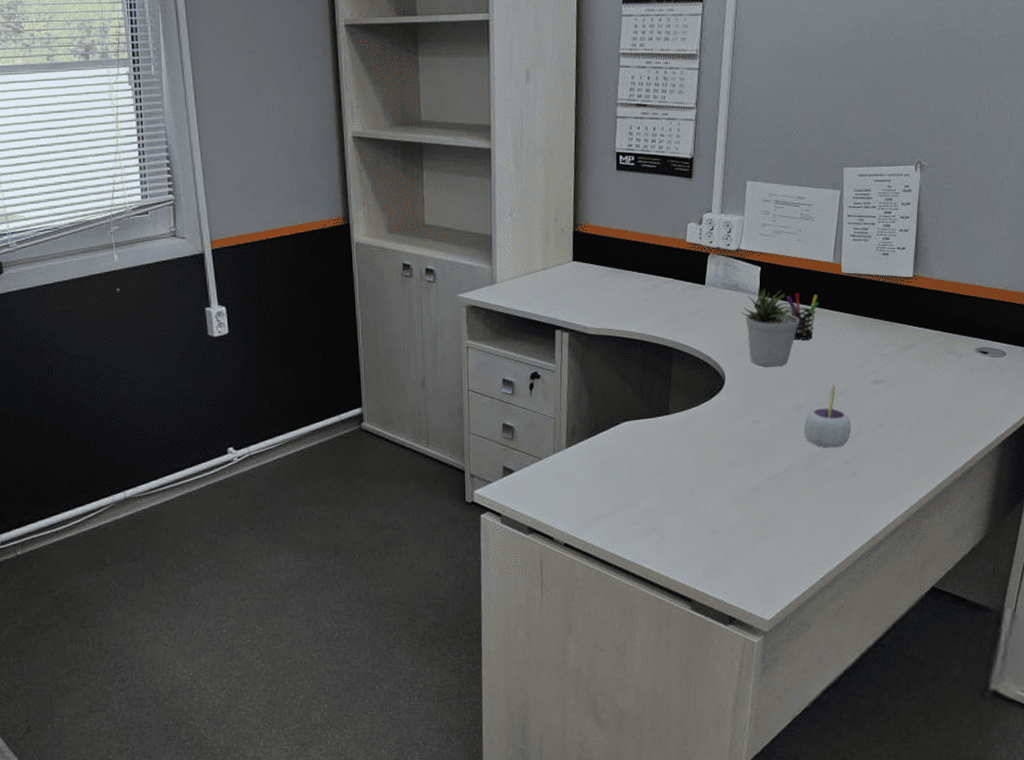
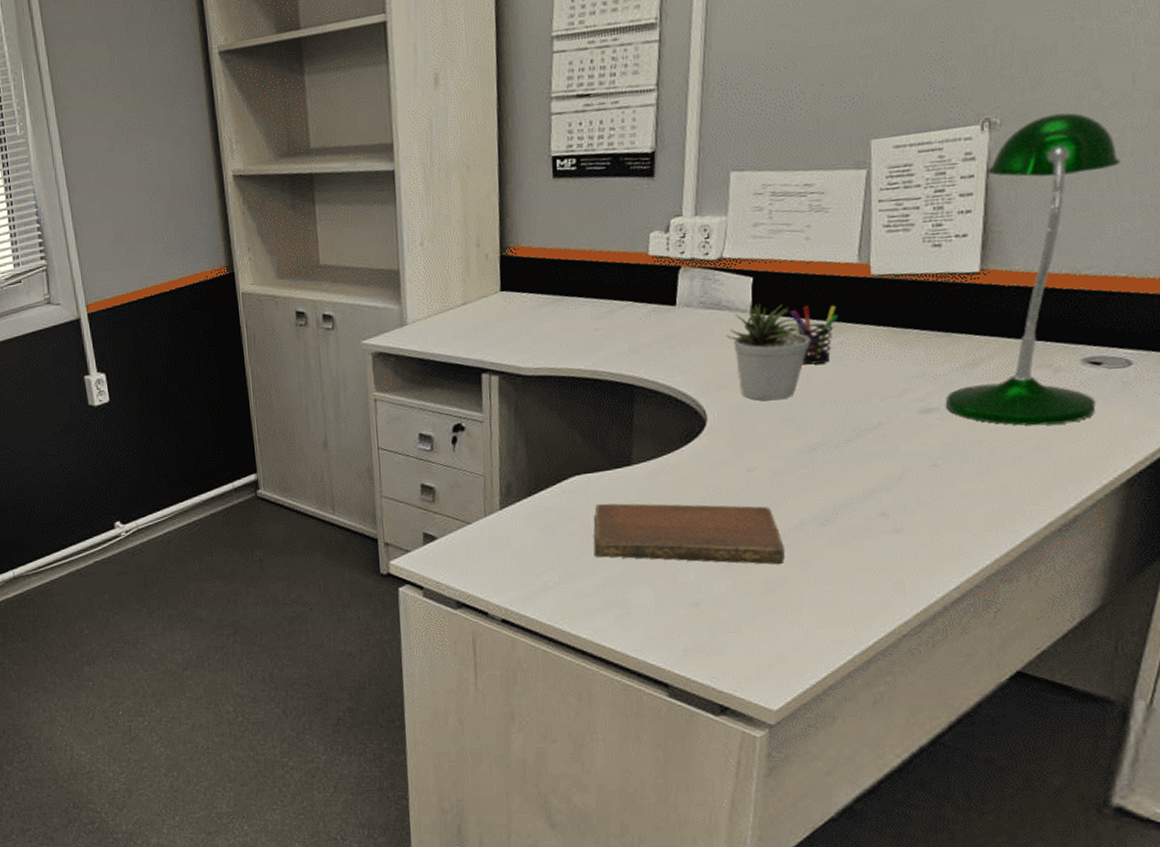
notebook: none [638,445,778,501] -> present [593,503,785,565]
mug: present [804,385,851,448] -> none [819,418,890,498]
desk lamp: none [889,164,1001,398] -> present [945,112,1121,426]

